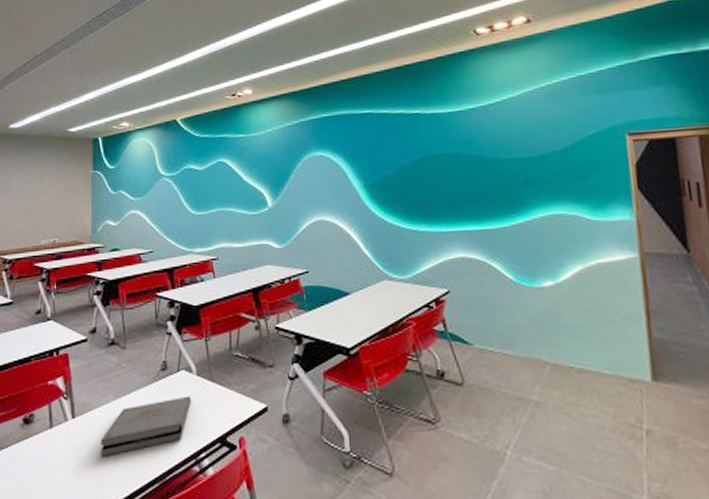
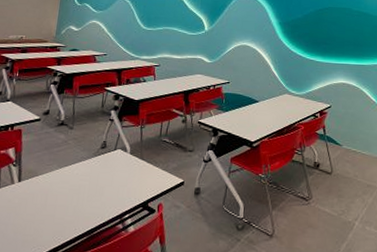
pizza box: present [101,396,191,457] -> none [39,169,123,214]

